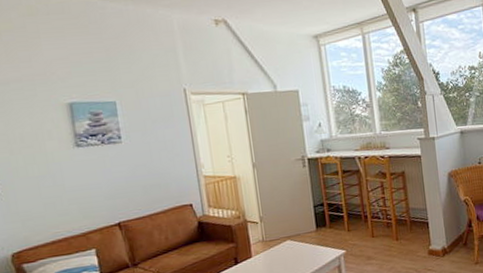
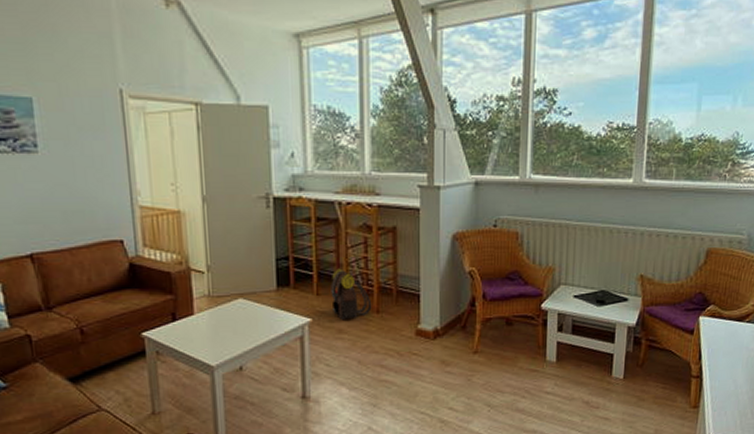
backpack: none [358,208,392,249] -> present [331,268,372,320]

